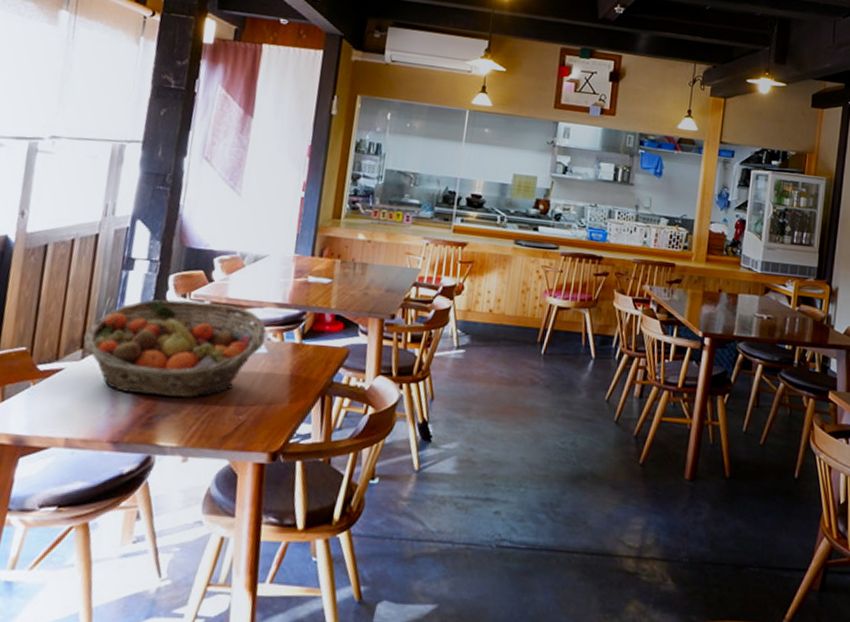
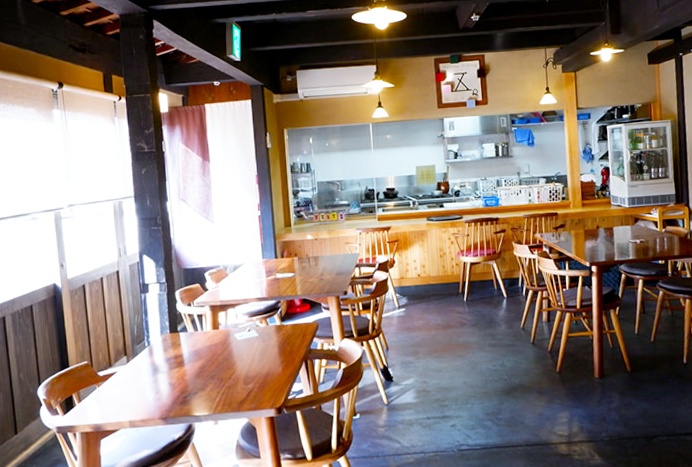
fruit basket: present [84,299,267,398] -> none [126,306,255,382]

